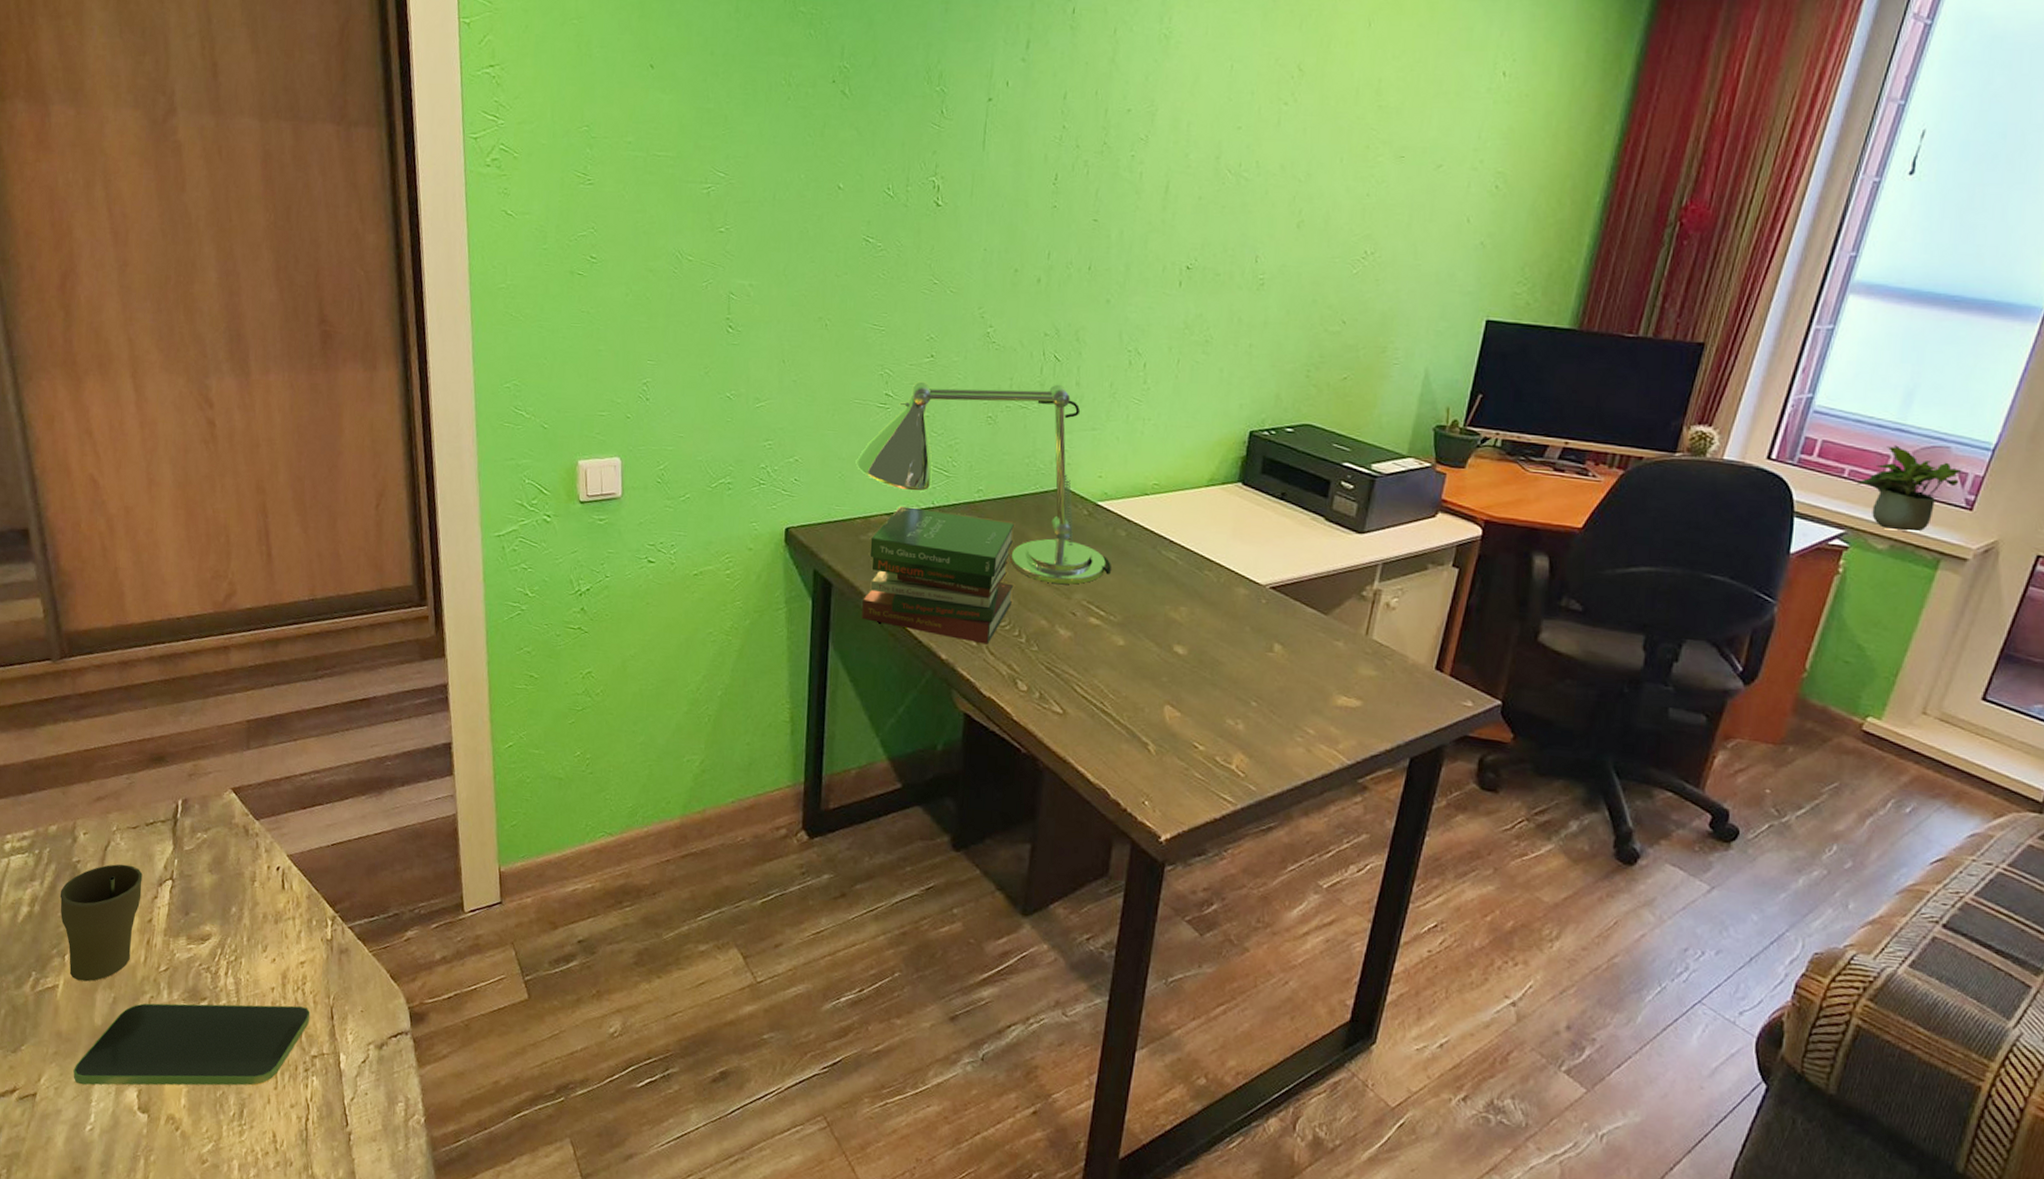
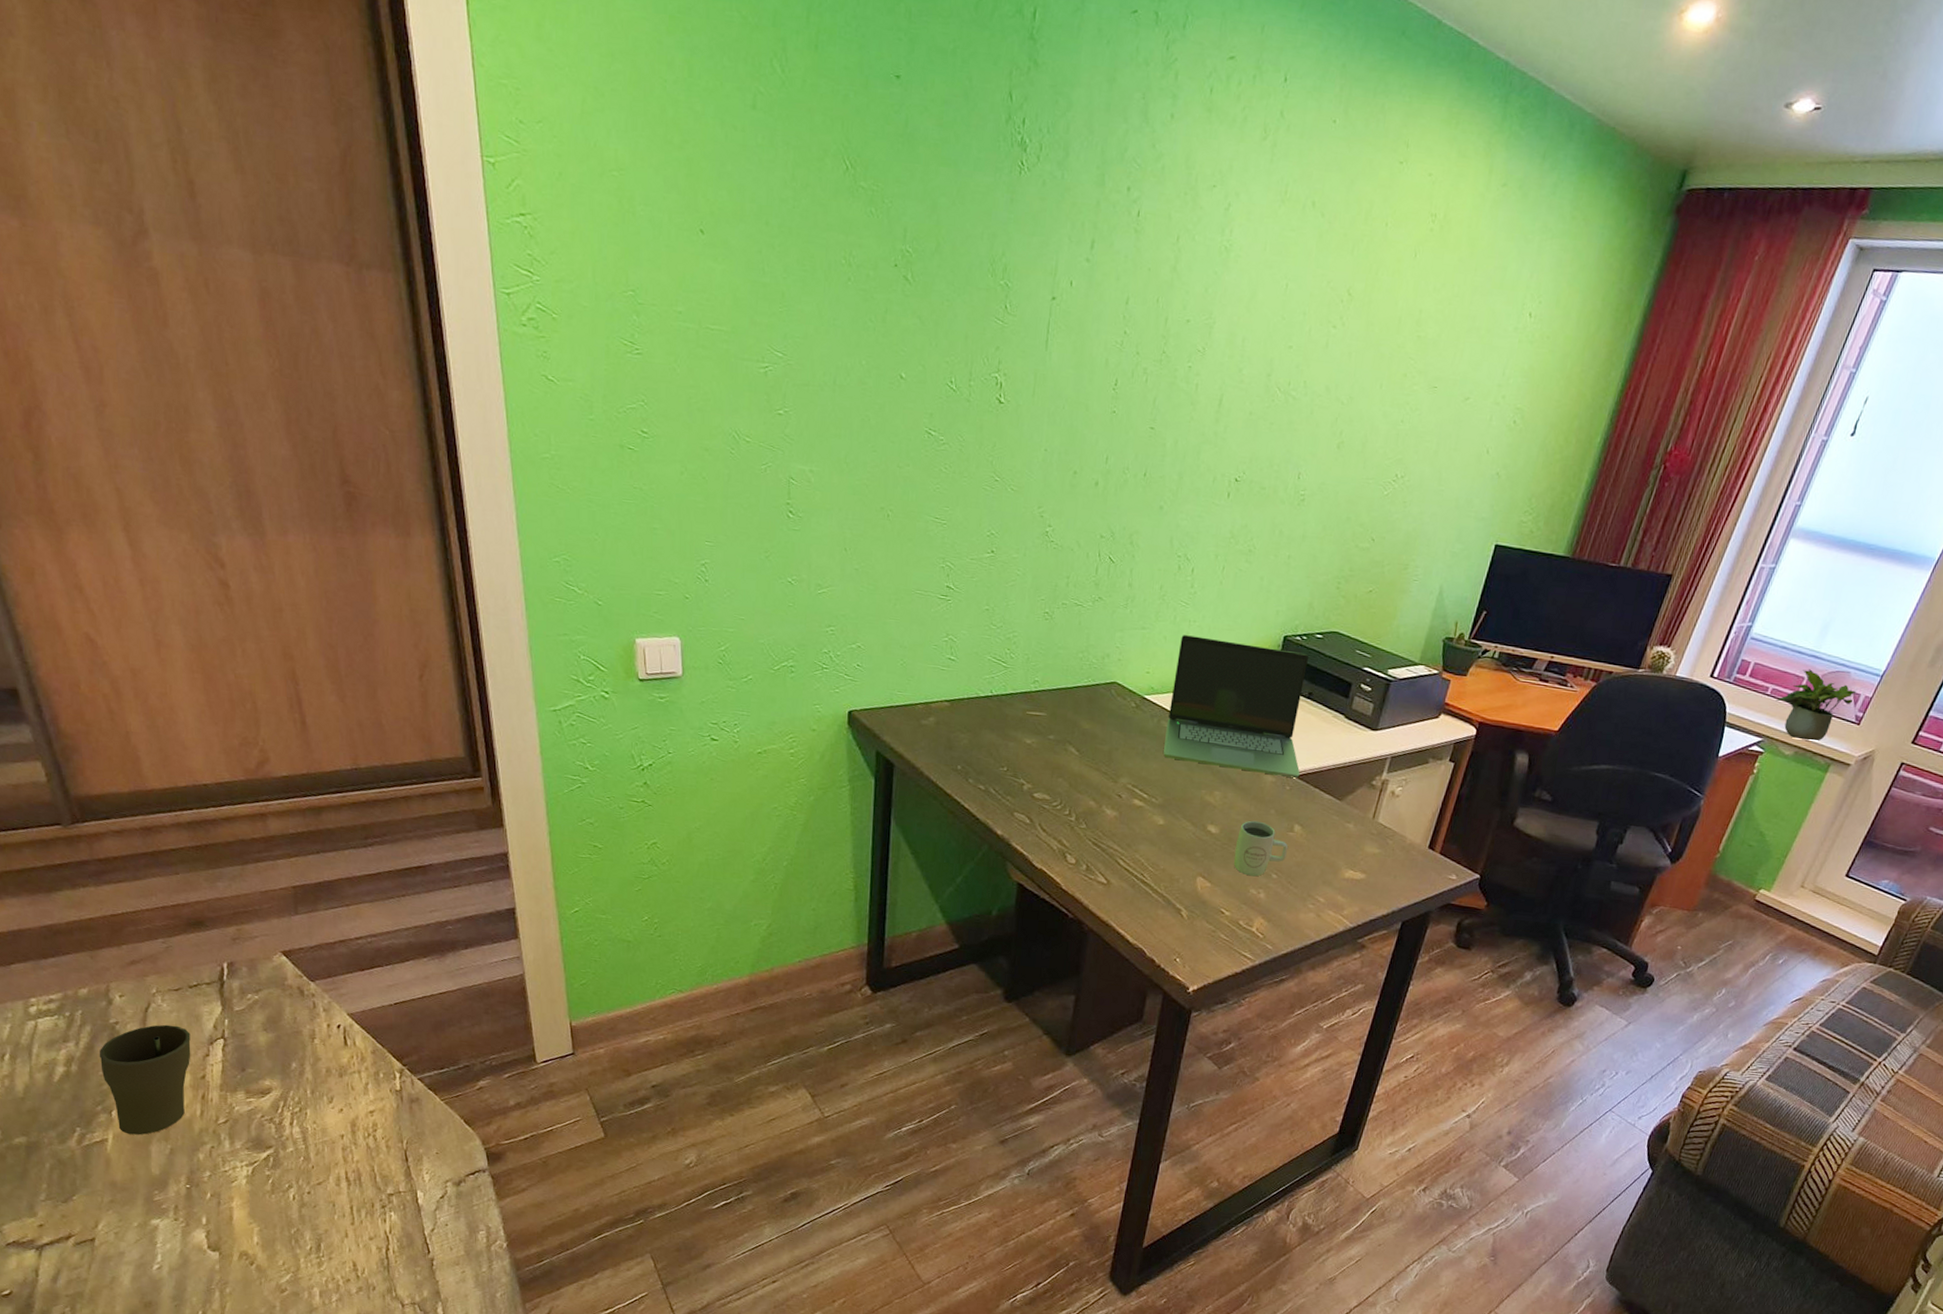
phone: present [73,1003,310,1086] -> none [133,1150,384,1229]
desk lamp: present [857,381,1111,584] -> none [918,575,1155,770]
books: present [862,506,1015,645] -> none [922,694,1068,822]
laptop: none [1121,435,1279,590] -> present [1163,635,1308,778]
mug: none [1205,639,1269,705] -> present [1233,820,1289,877]

